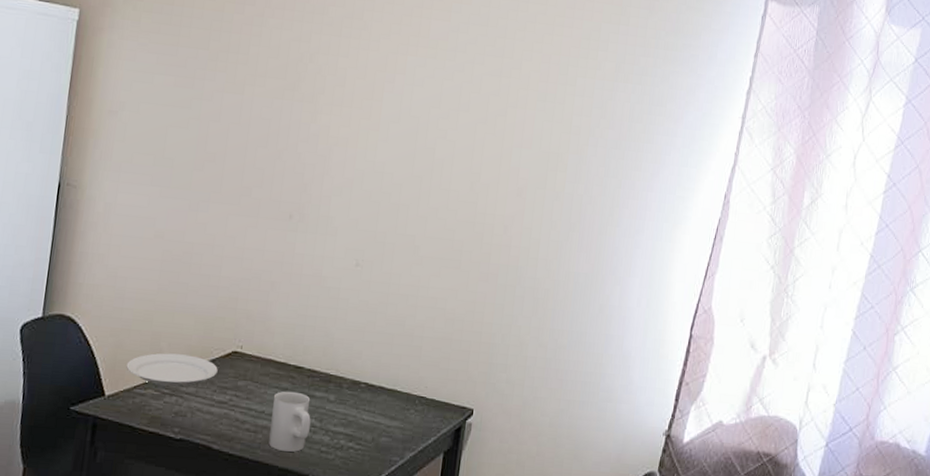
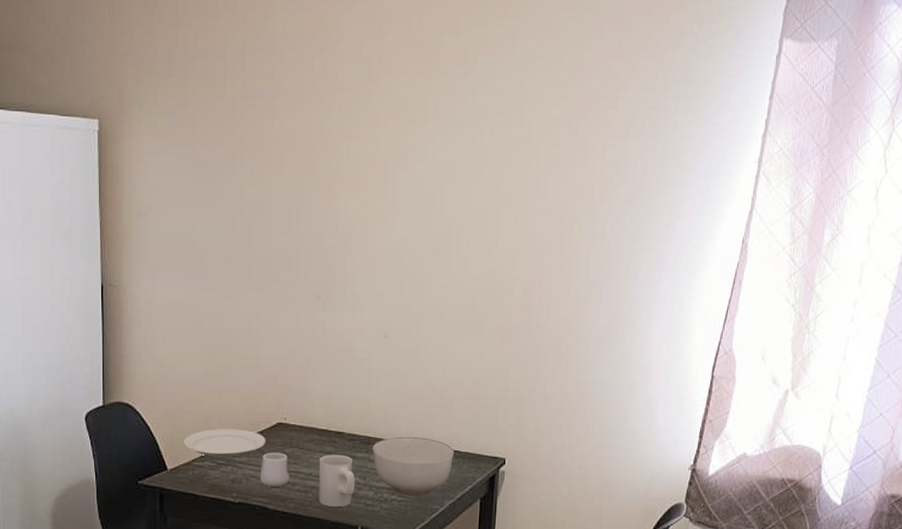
mug: none [206,384,240,425] -> present [259,452,290,487]
bowl: none [332,376,420,446] -> present [372,436,455,497]

